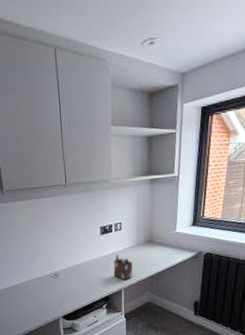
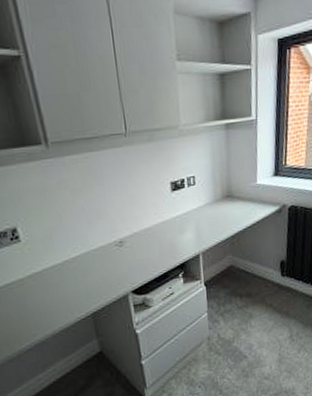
desk organizer: present [113,255,133,281] -> none [188,214,211,244]

